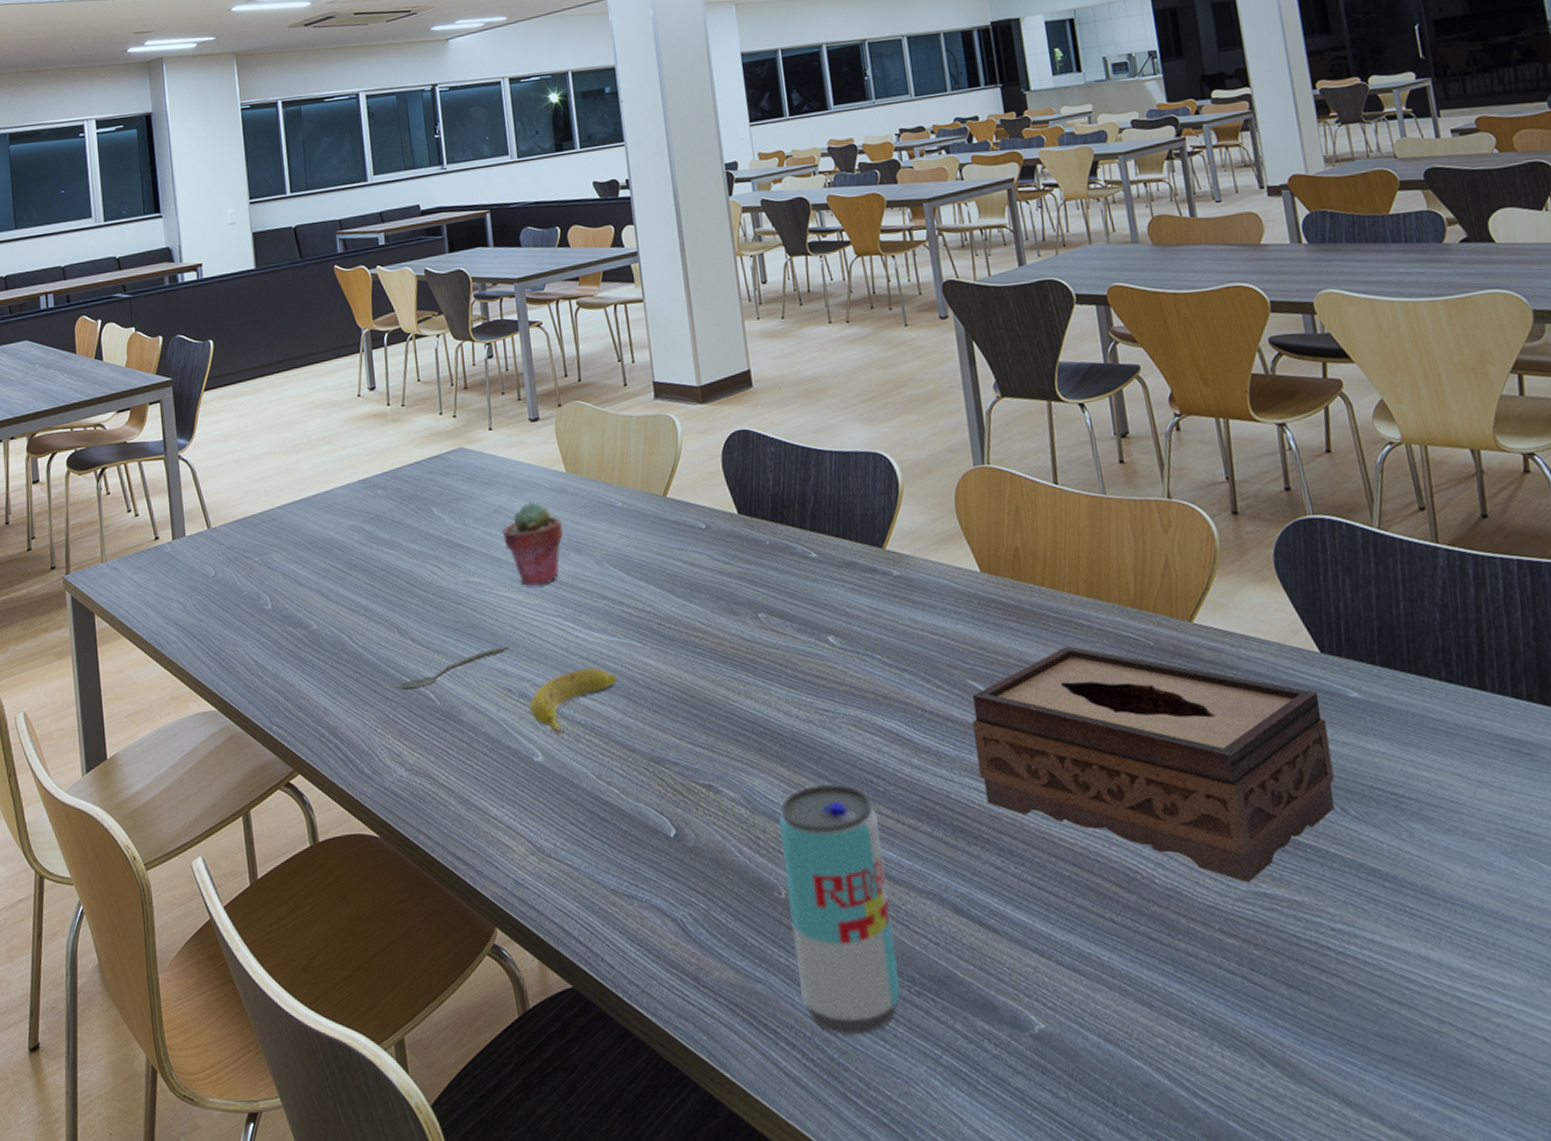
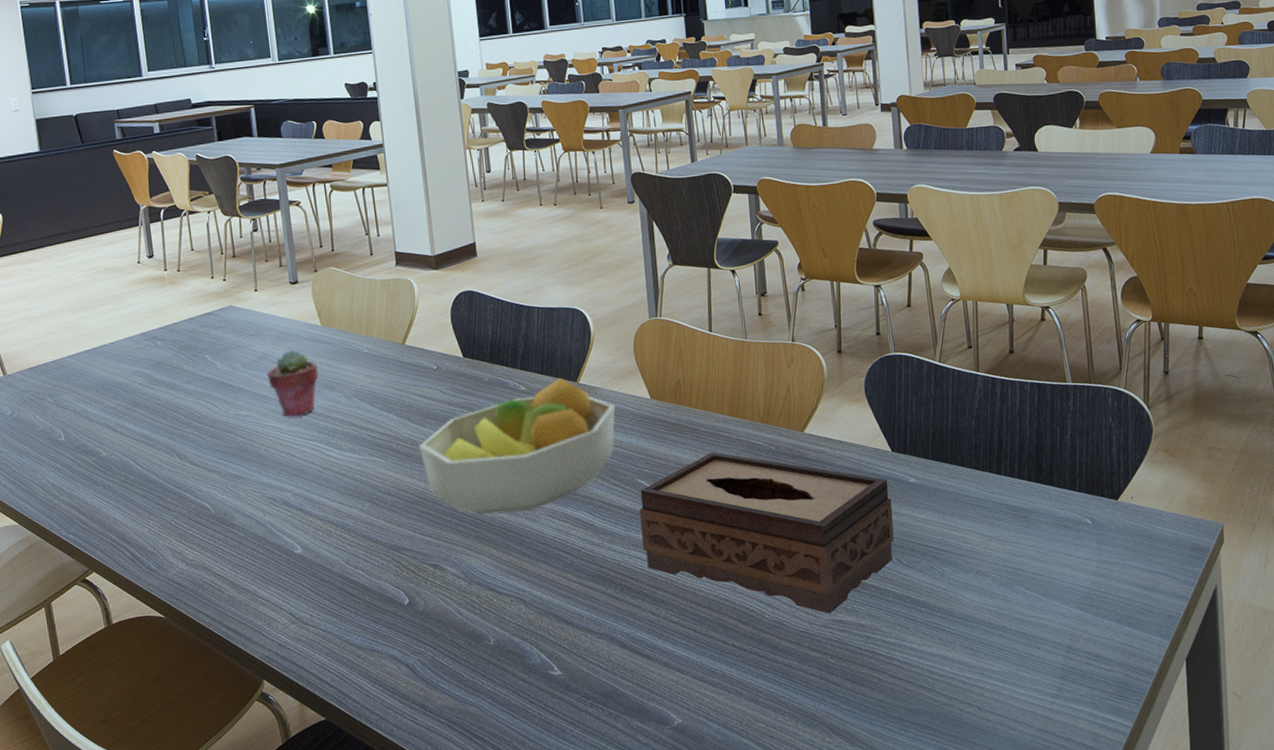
spoon: present [394,646,510,691] -> none [175,464,274,503]
banana: present [529,666,617,735] -> none [290,478,363,533]
fruit bowl: none [685,542,936,721] -> present [419,377,616,515]
beverage can: present [778,783,900,1036] -> none [490,559,578,739]

